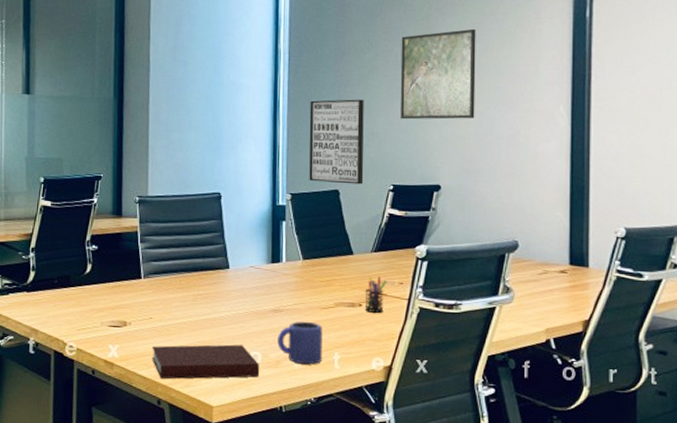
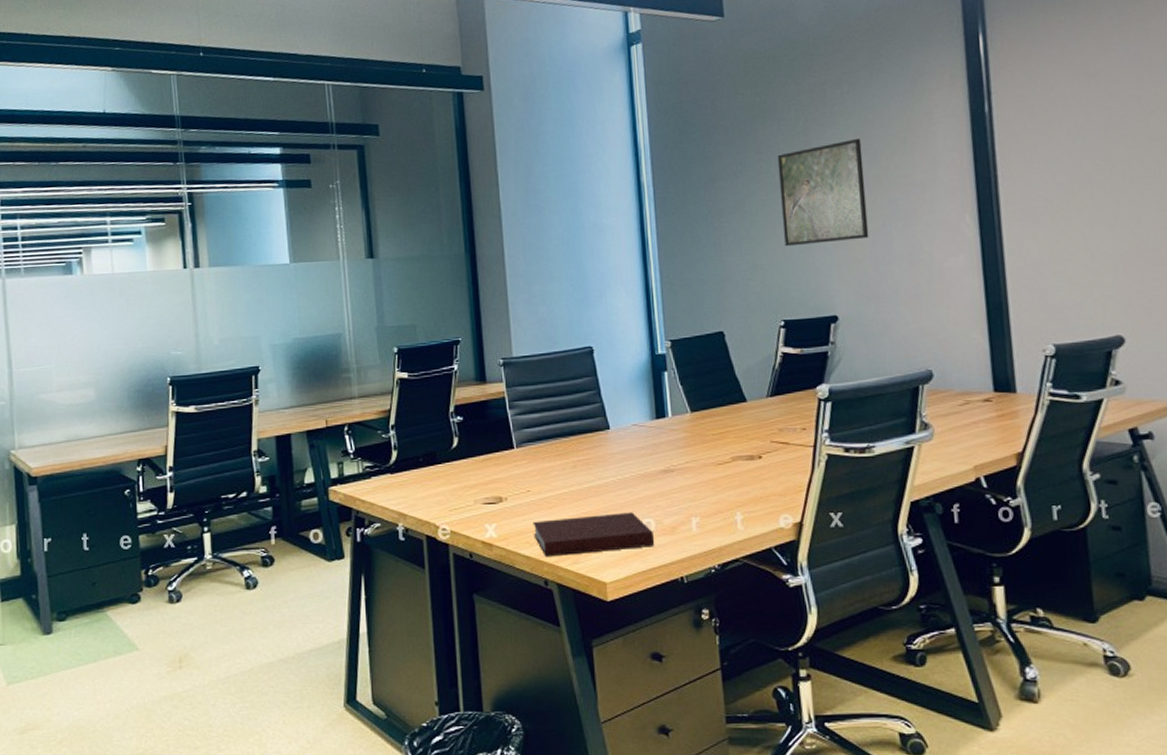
mug: present [277,321,323,365] -> none [671,480,723,529]
wall art: present [309,99,364,185] -> none [682,229,750,325]
pen holder: present [365,276,387,313] -> none [763,424,788,464]

